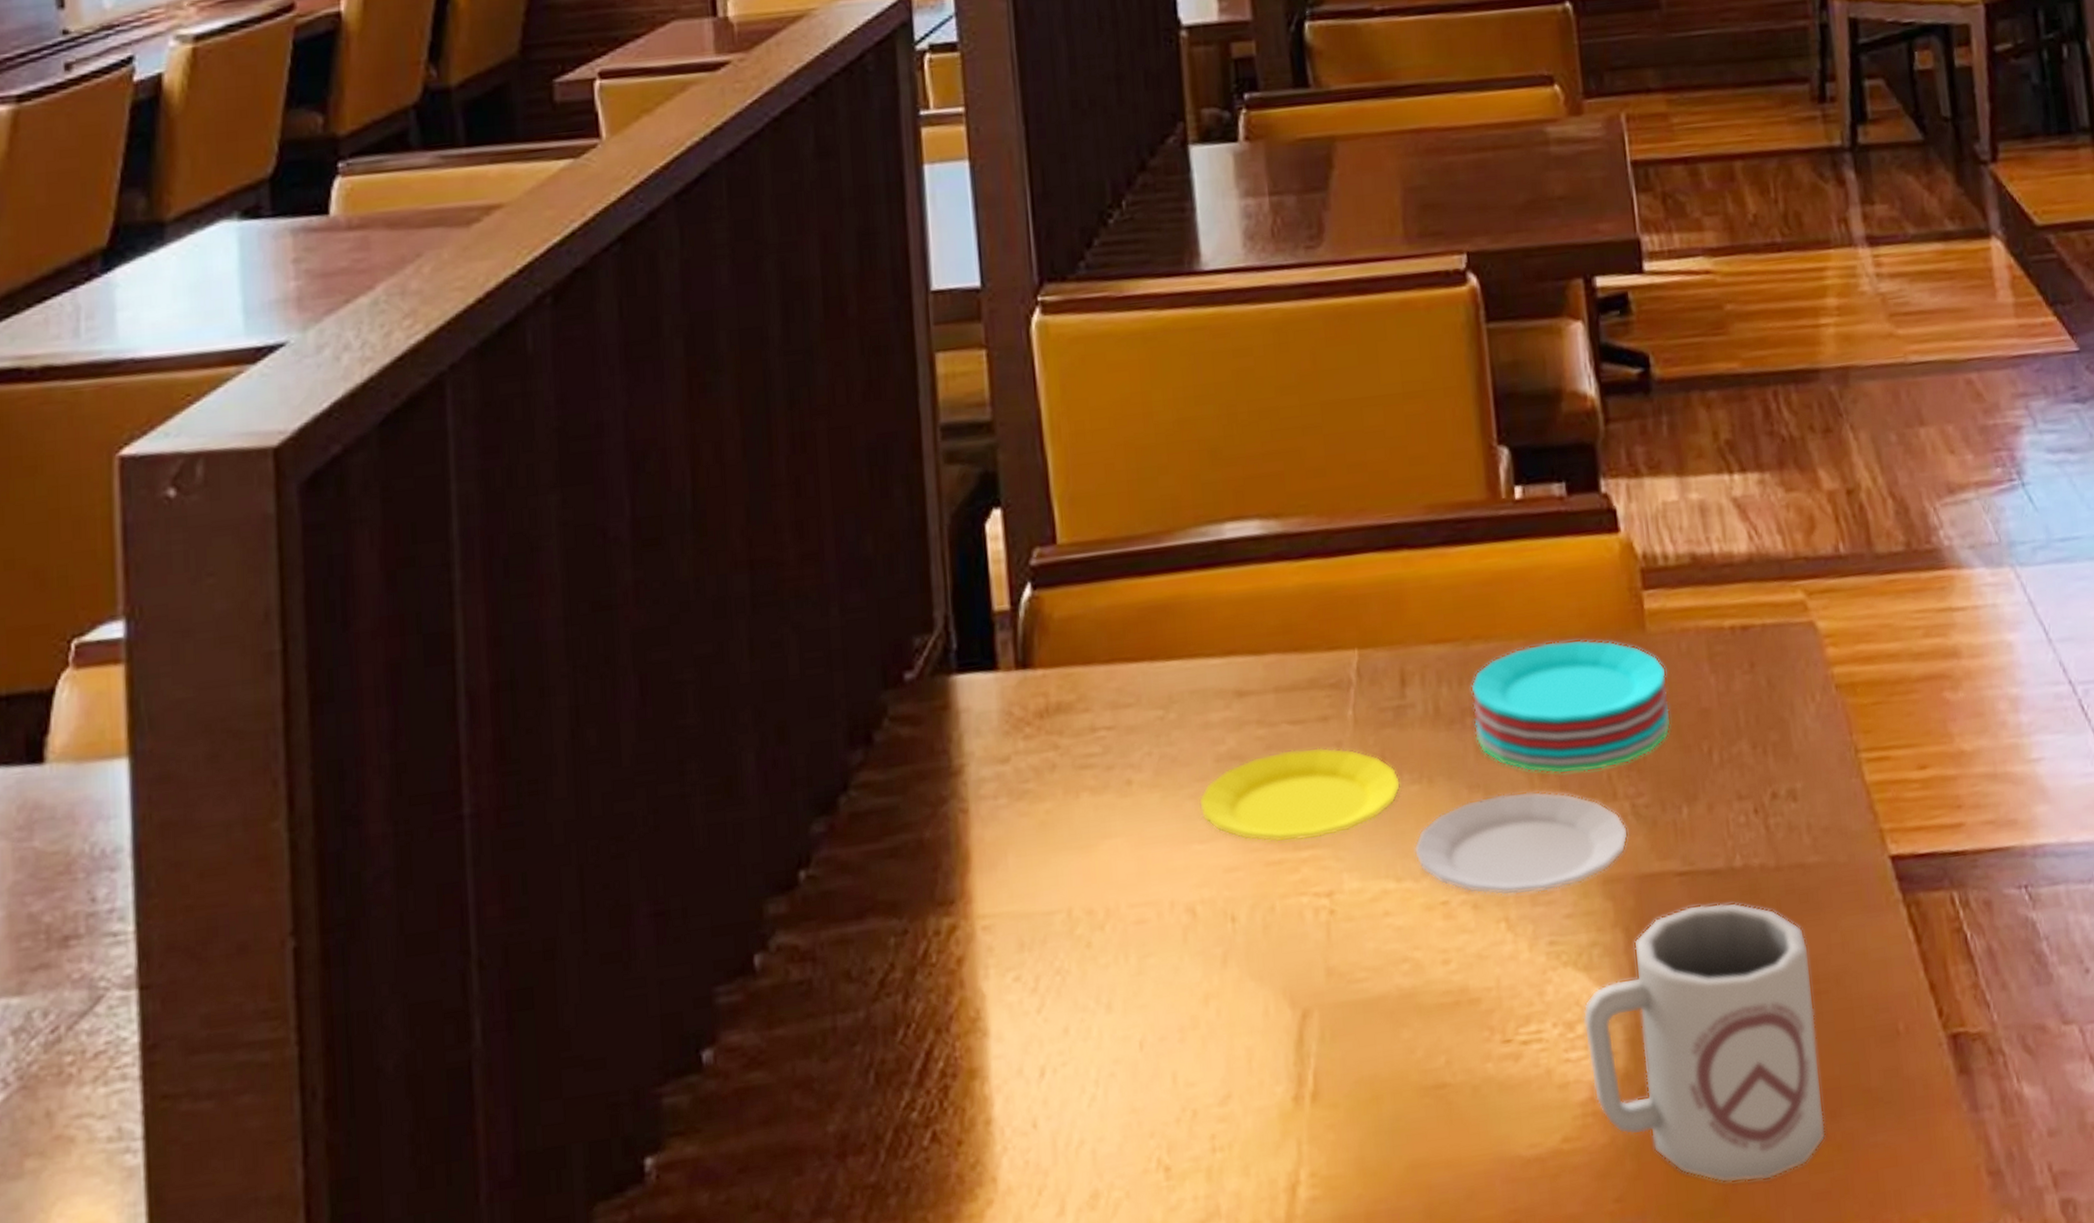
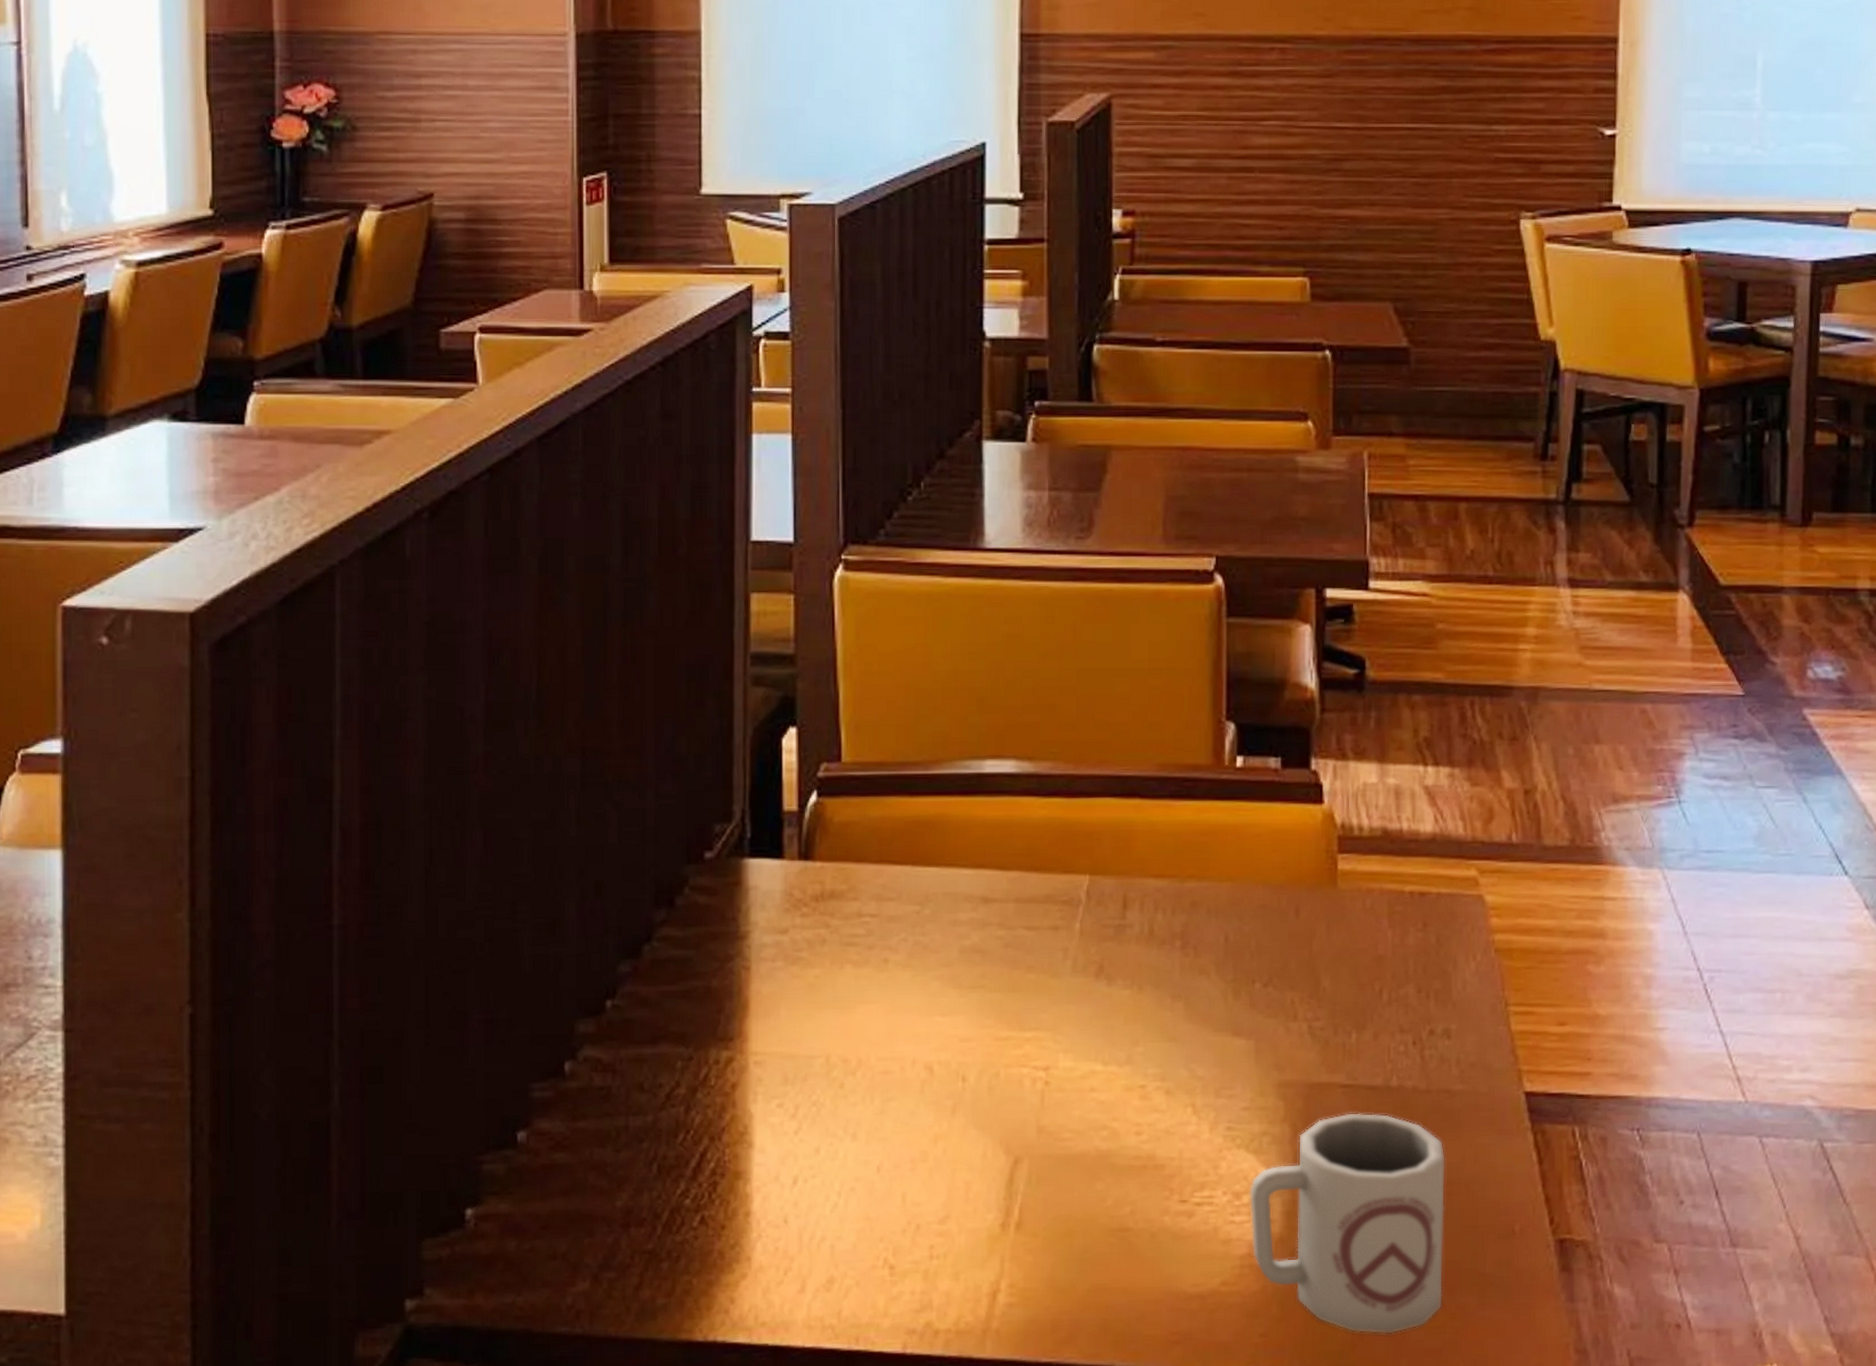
plate: present [1198,639,1671,896] -> none [943,887,1351,1088]

